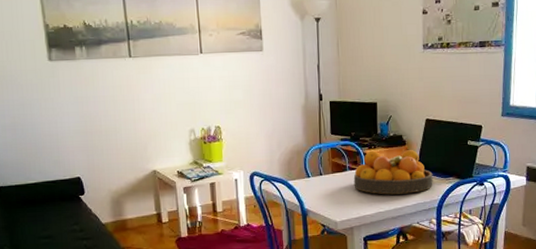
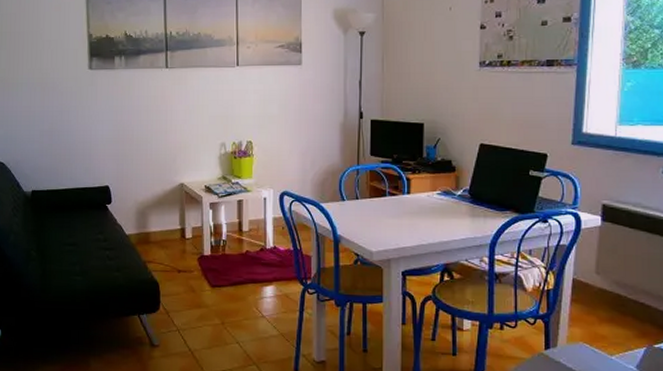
fruit bowl: present [353,149,433,195] -> none [393,176,486,226]

